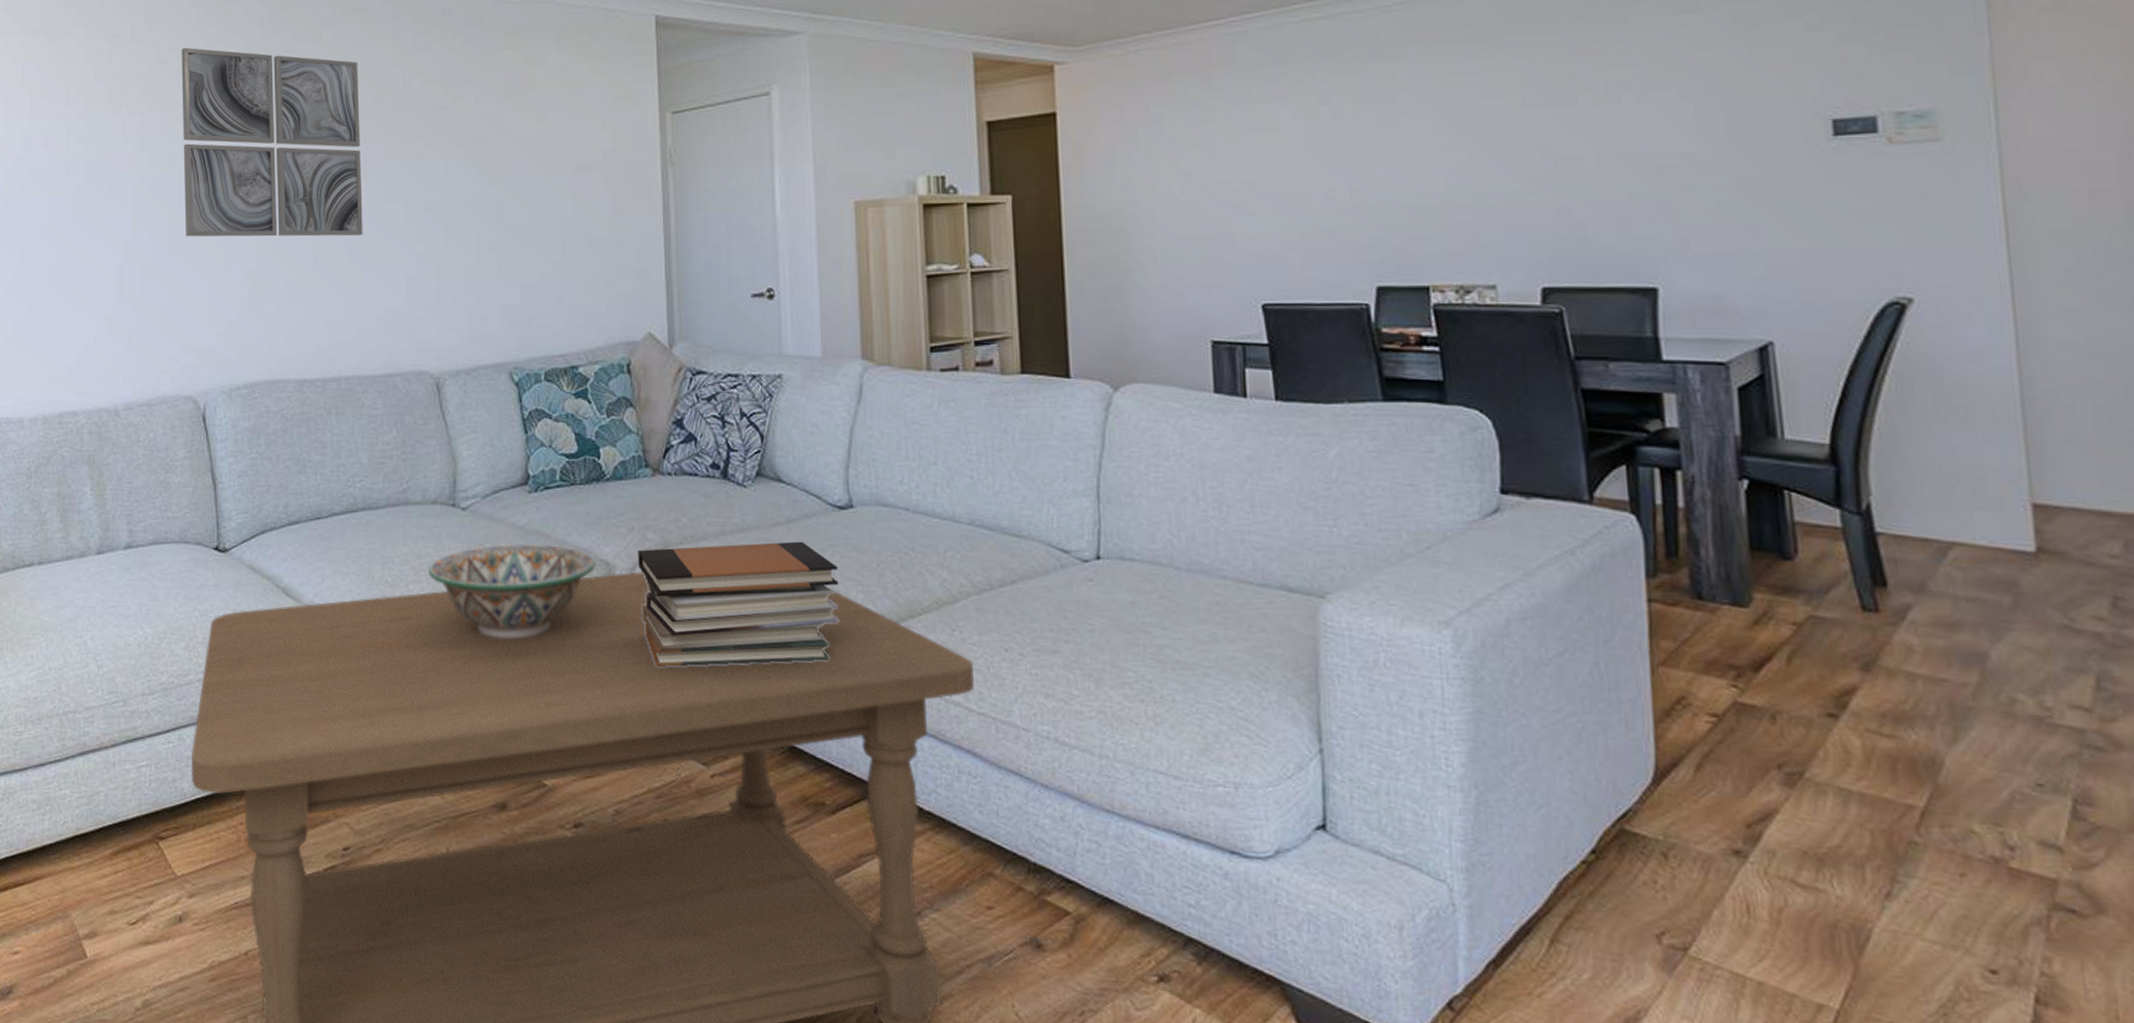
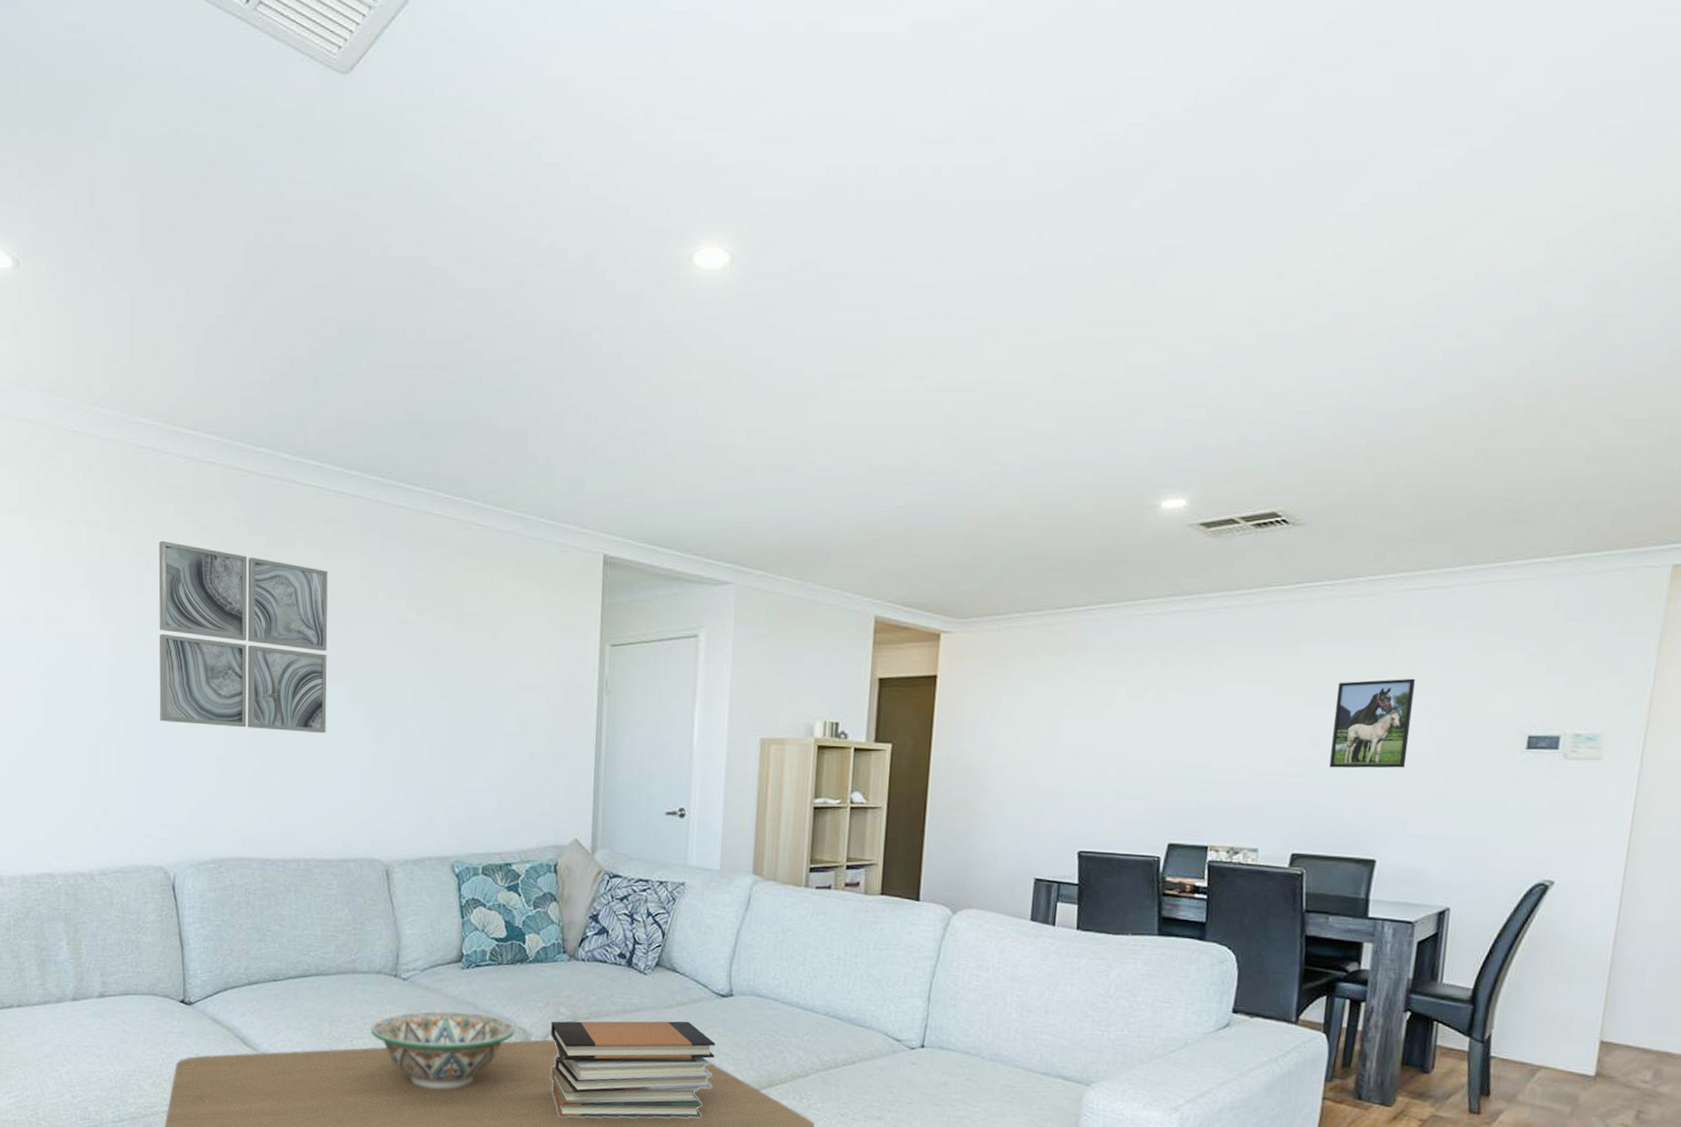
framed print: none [1562,63,1673,179] -> present [1329,678,1416,769]

